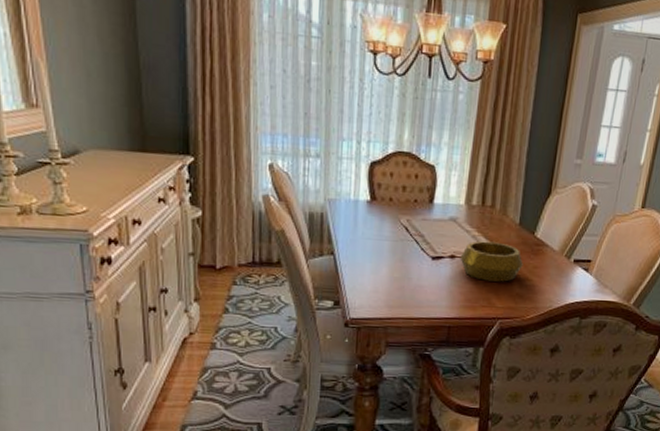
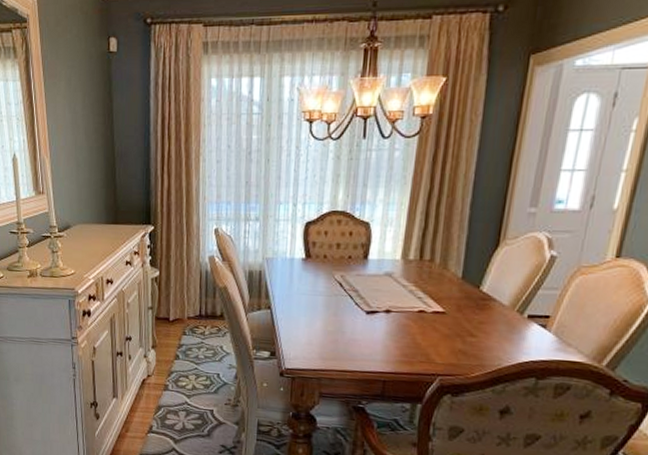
decorative bowl: present [460,241,523,282] -> none [396,295,467,338]

